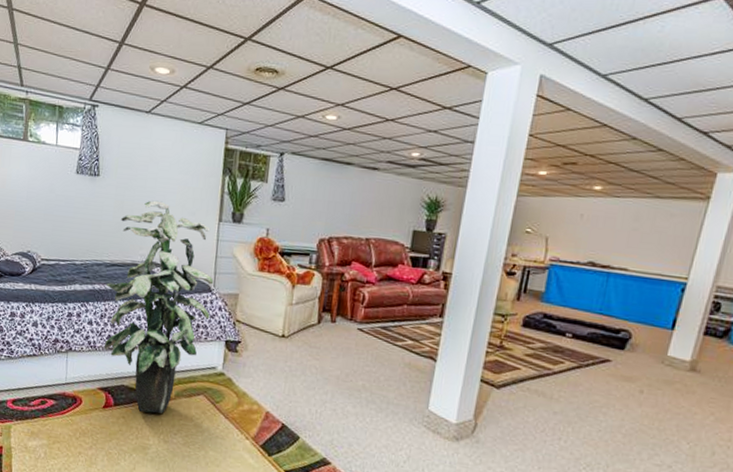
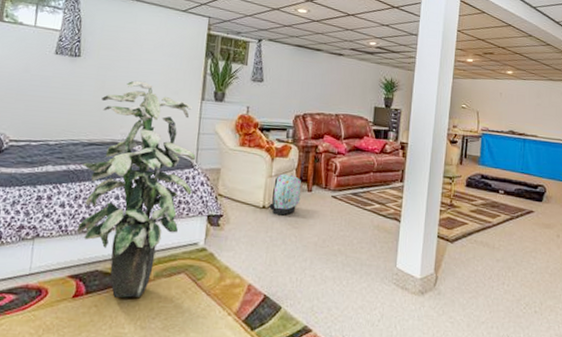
backpack: none [289,302,324,346] -> present [269,173,301,216]

